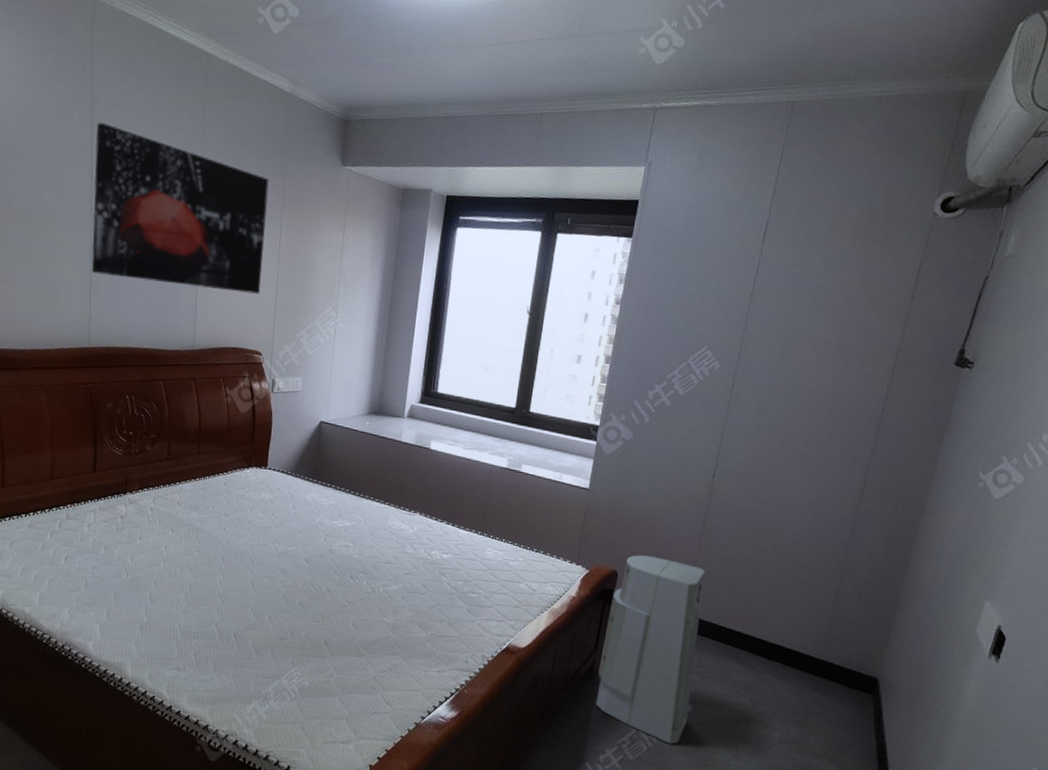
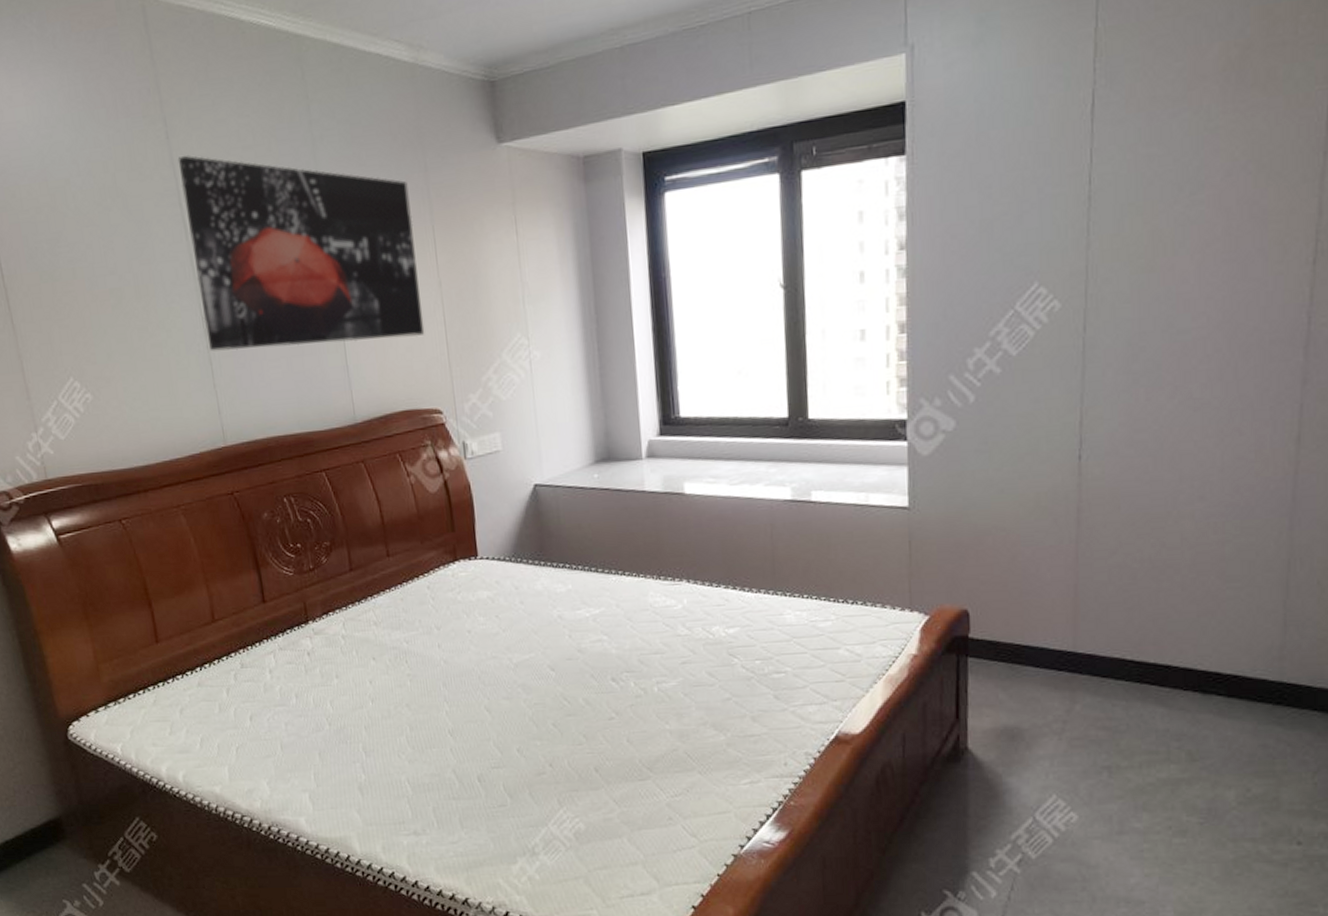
air purifier: present [595,555,706,745] -> none [966,581,1105,830]

